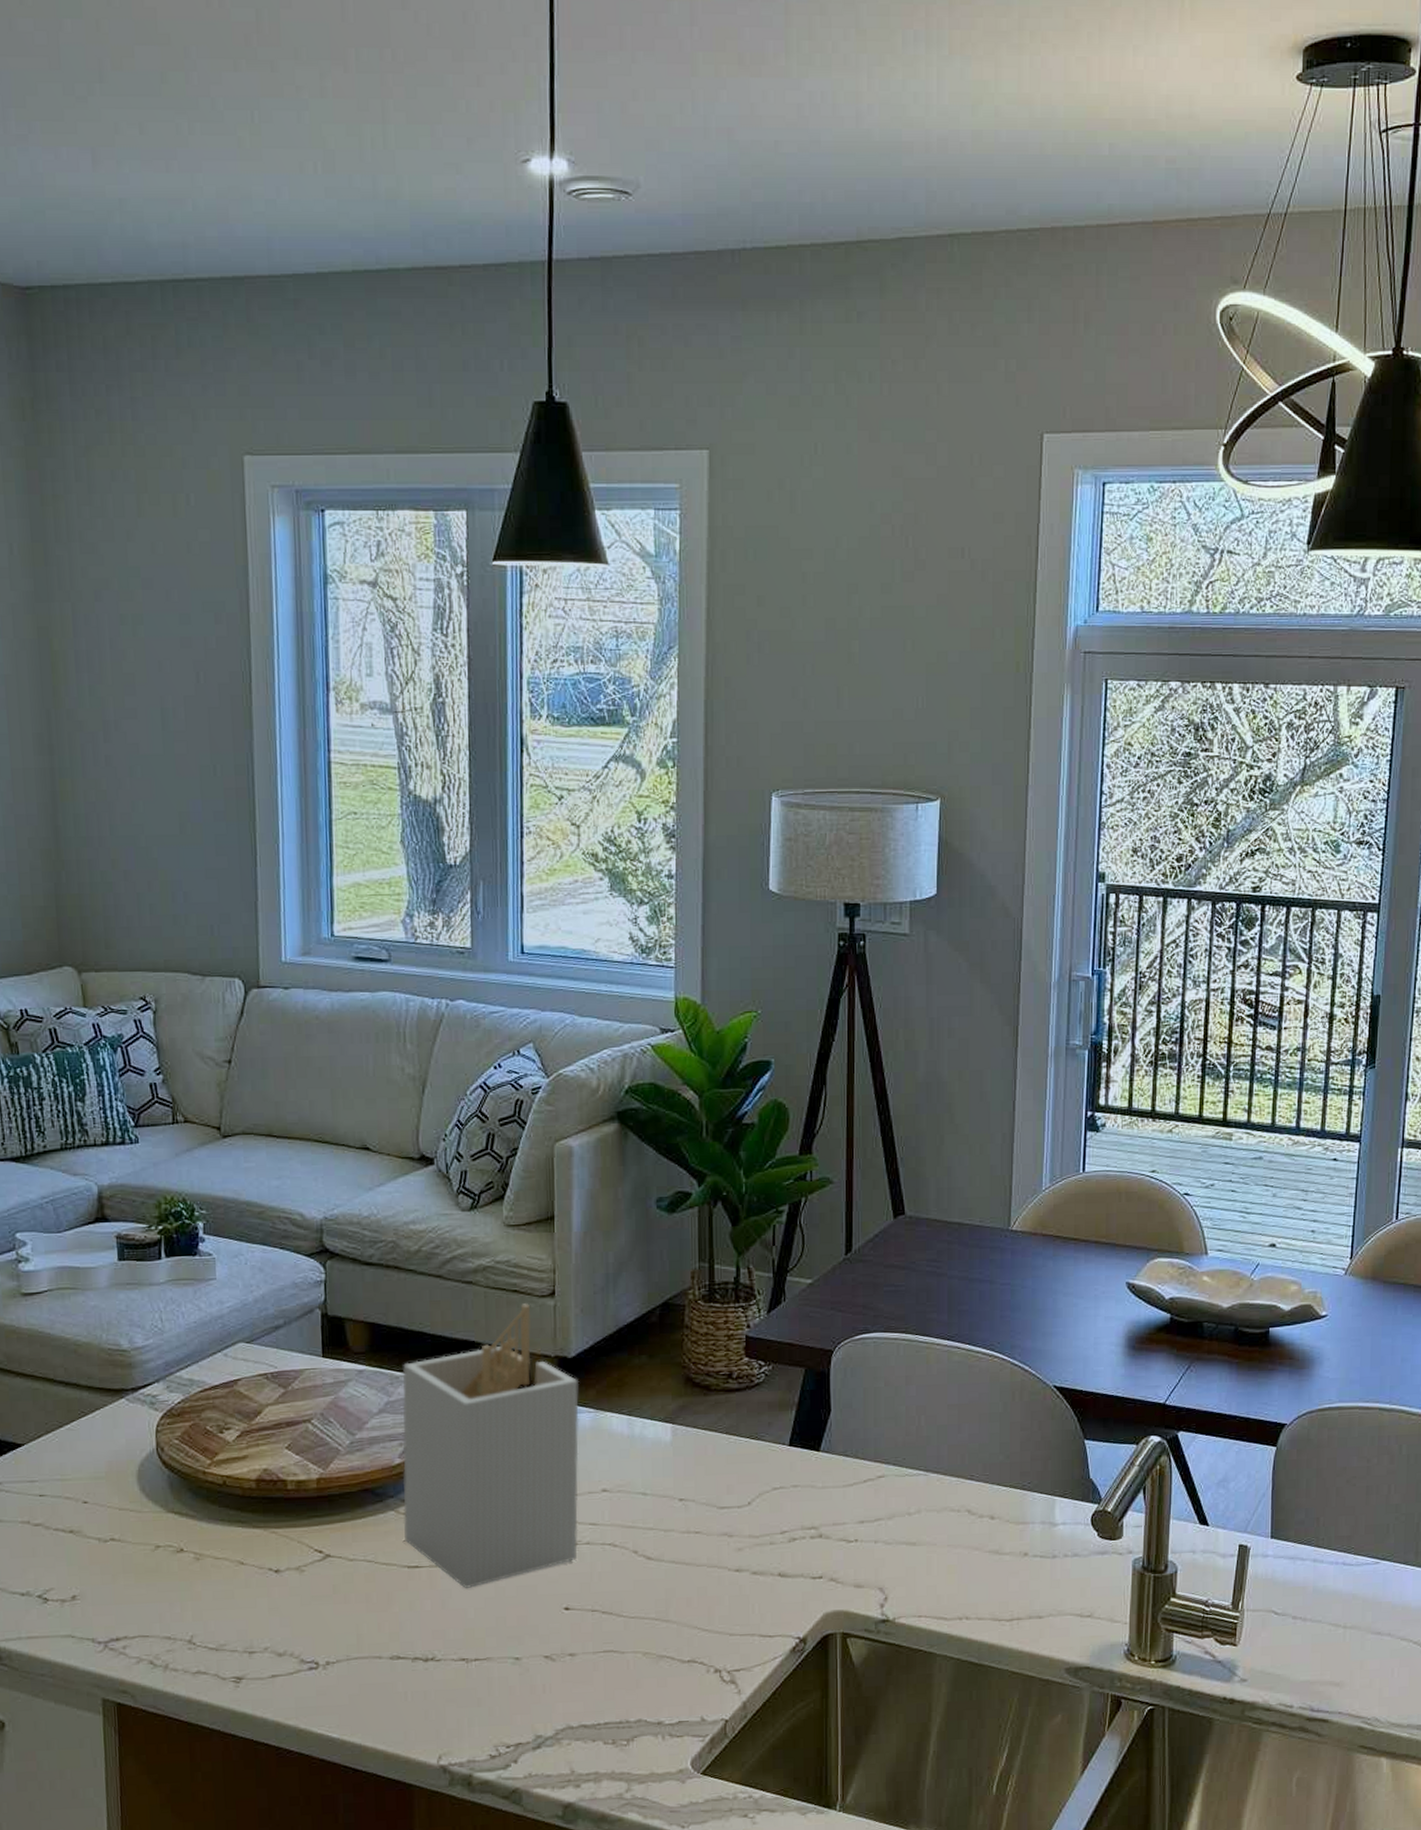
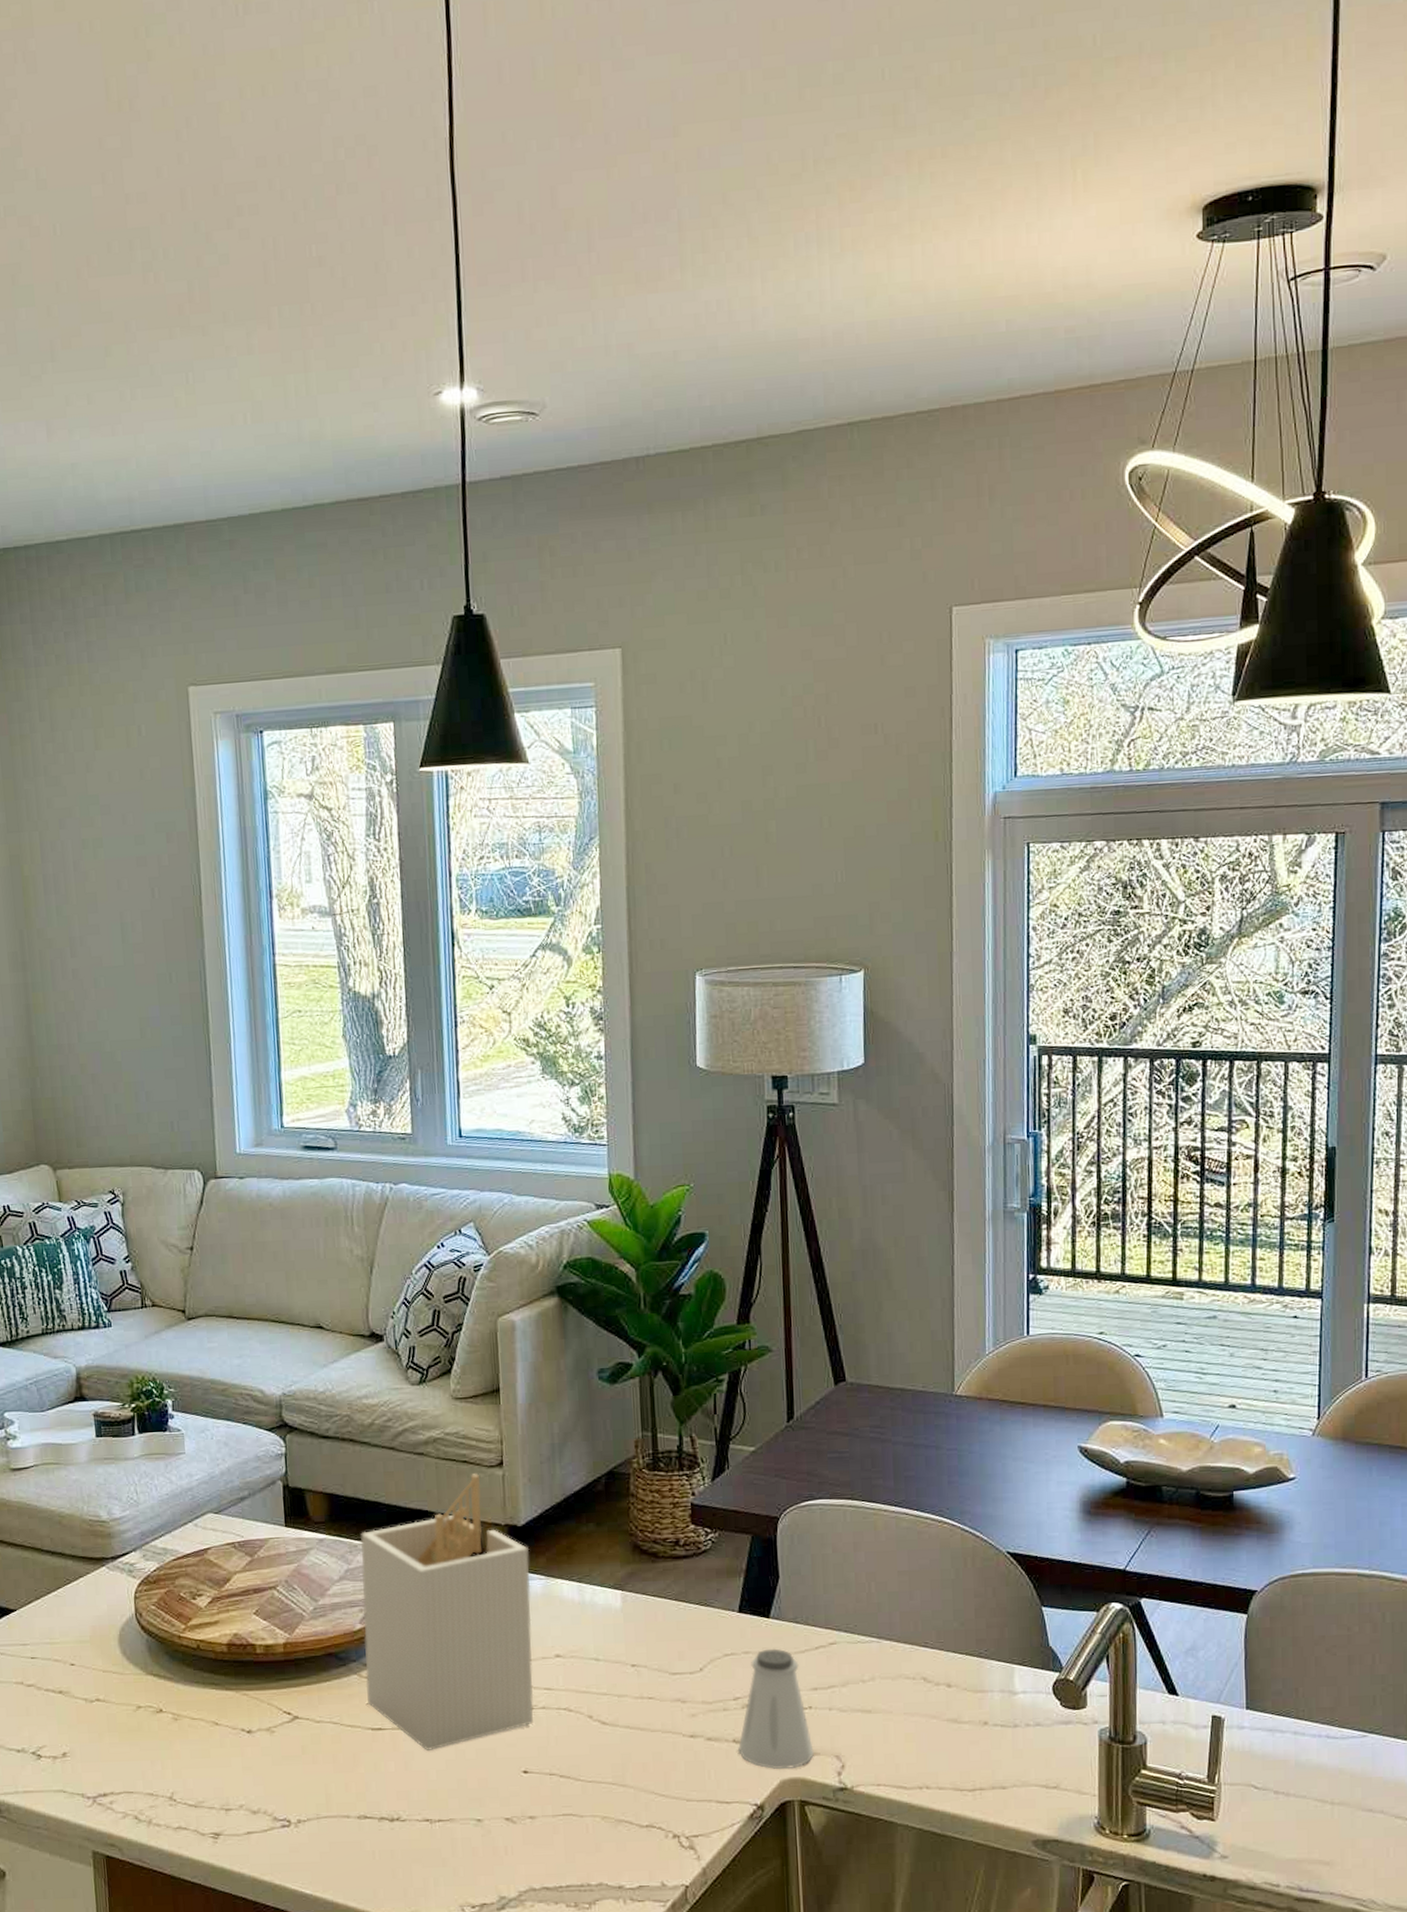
saltshaker: none [783,1482,859,1602] -> present [738,1648,815,1770]

